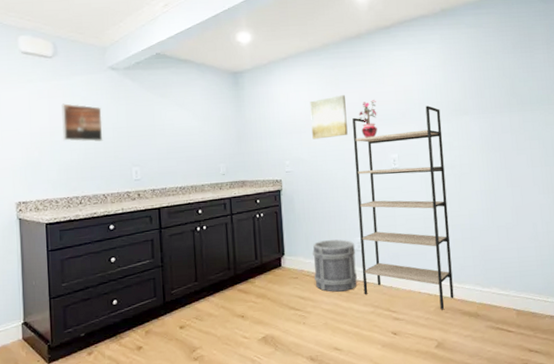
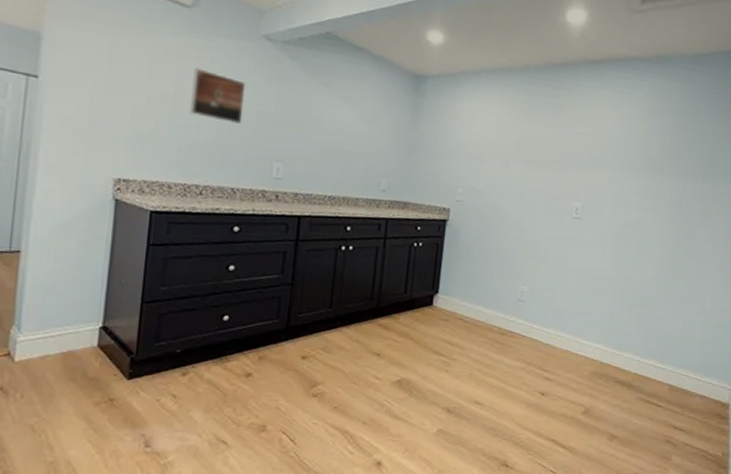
wall art: present [310,95,348,140] -> none [493,126,537,173]
bucket: present [313,239,357,292] -> none [467,283,518,342]
shelving unit: present [352,105,454,310] -> none [518,154,635,376]
potted plant: present [358,100,378,138] -> none [547,139,570,181]

